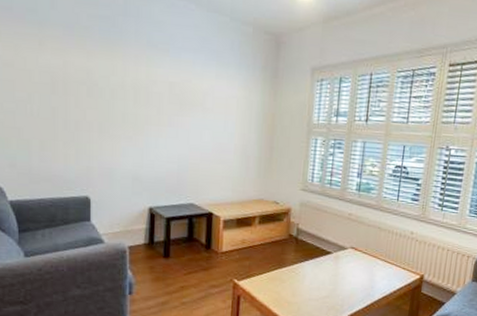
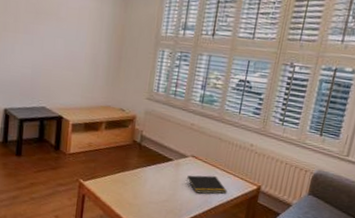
notepad: none [346,267,390,287] -> present [185,175,227,194]

